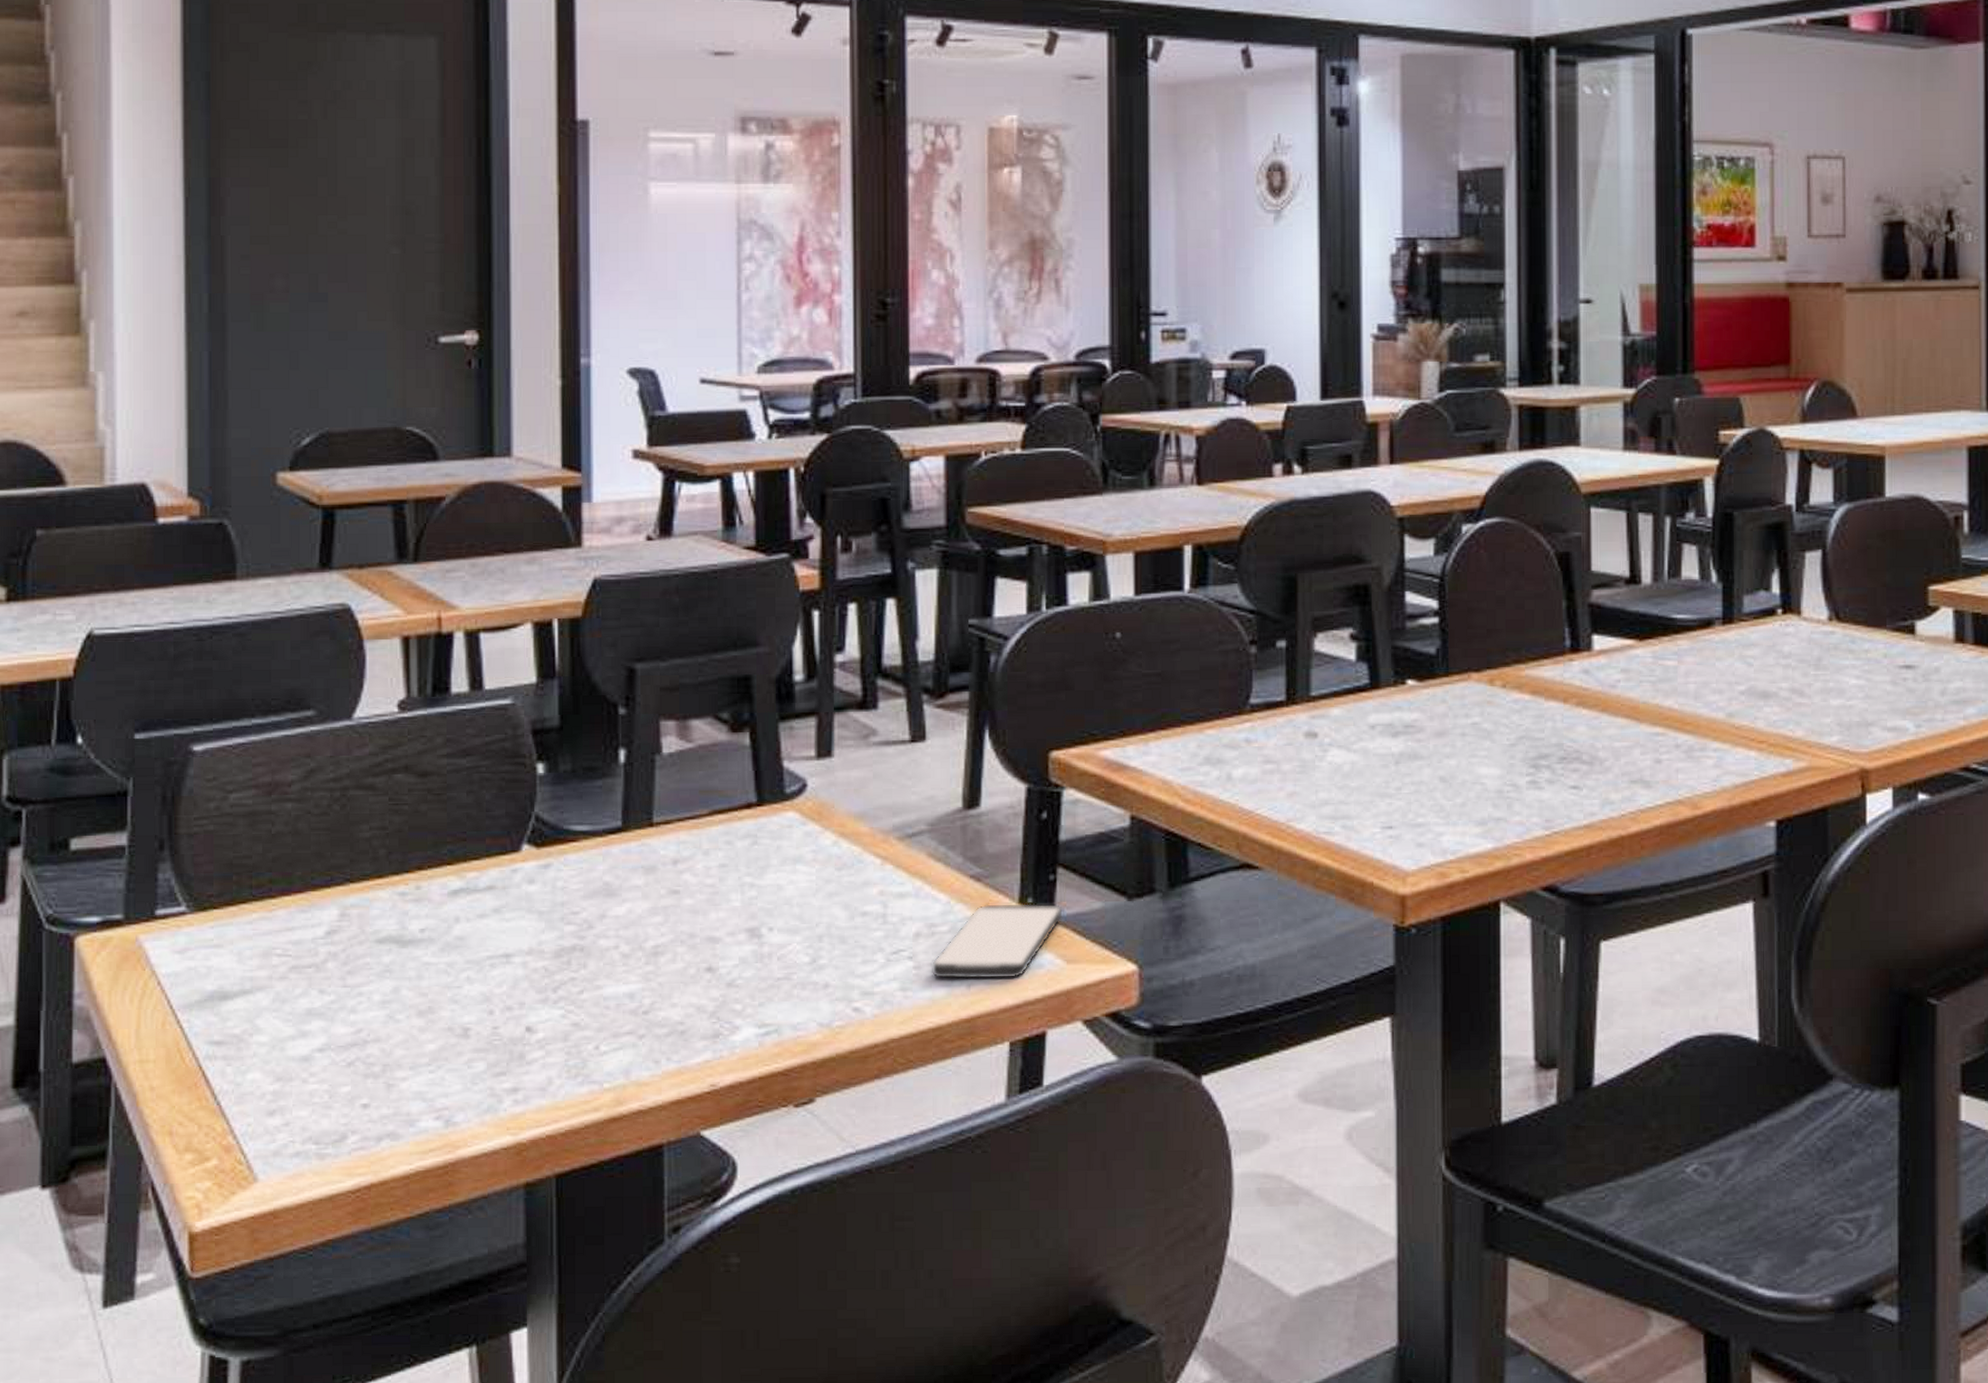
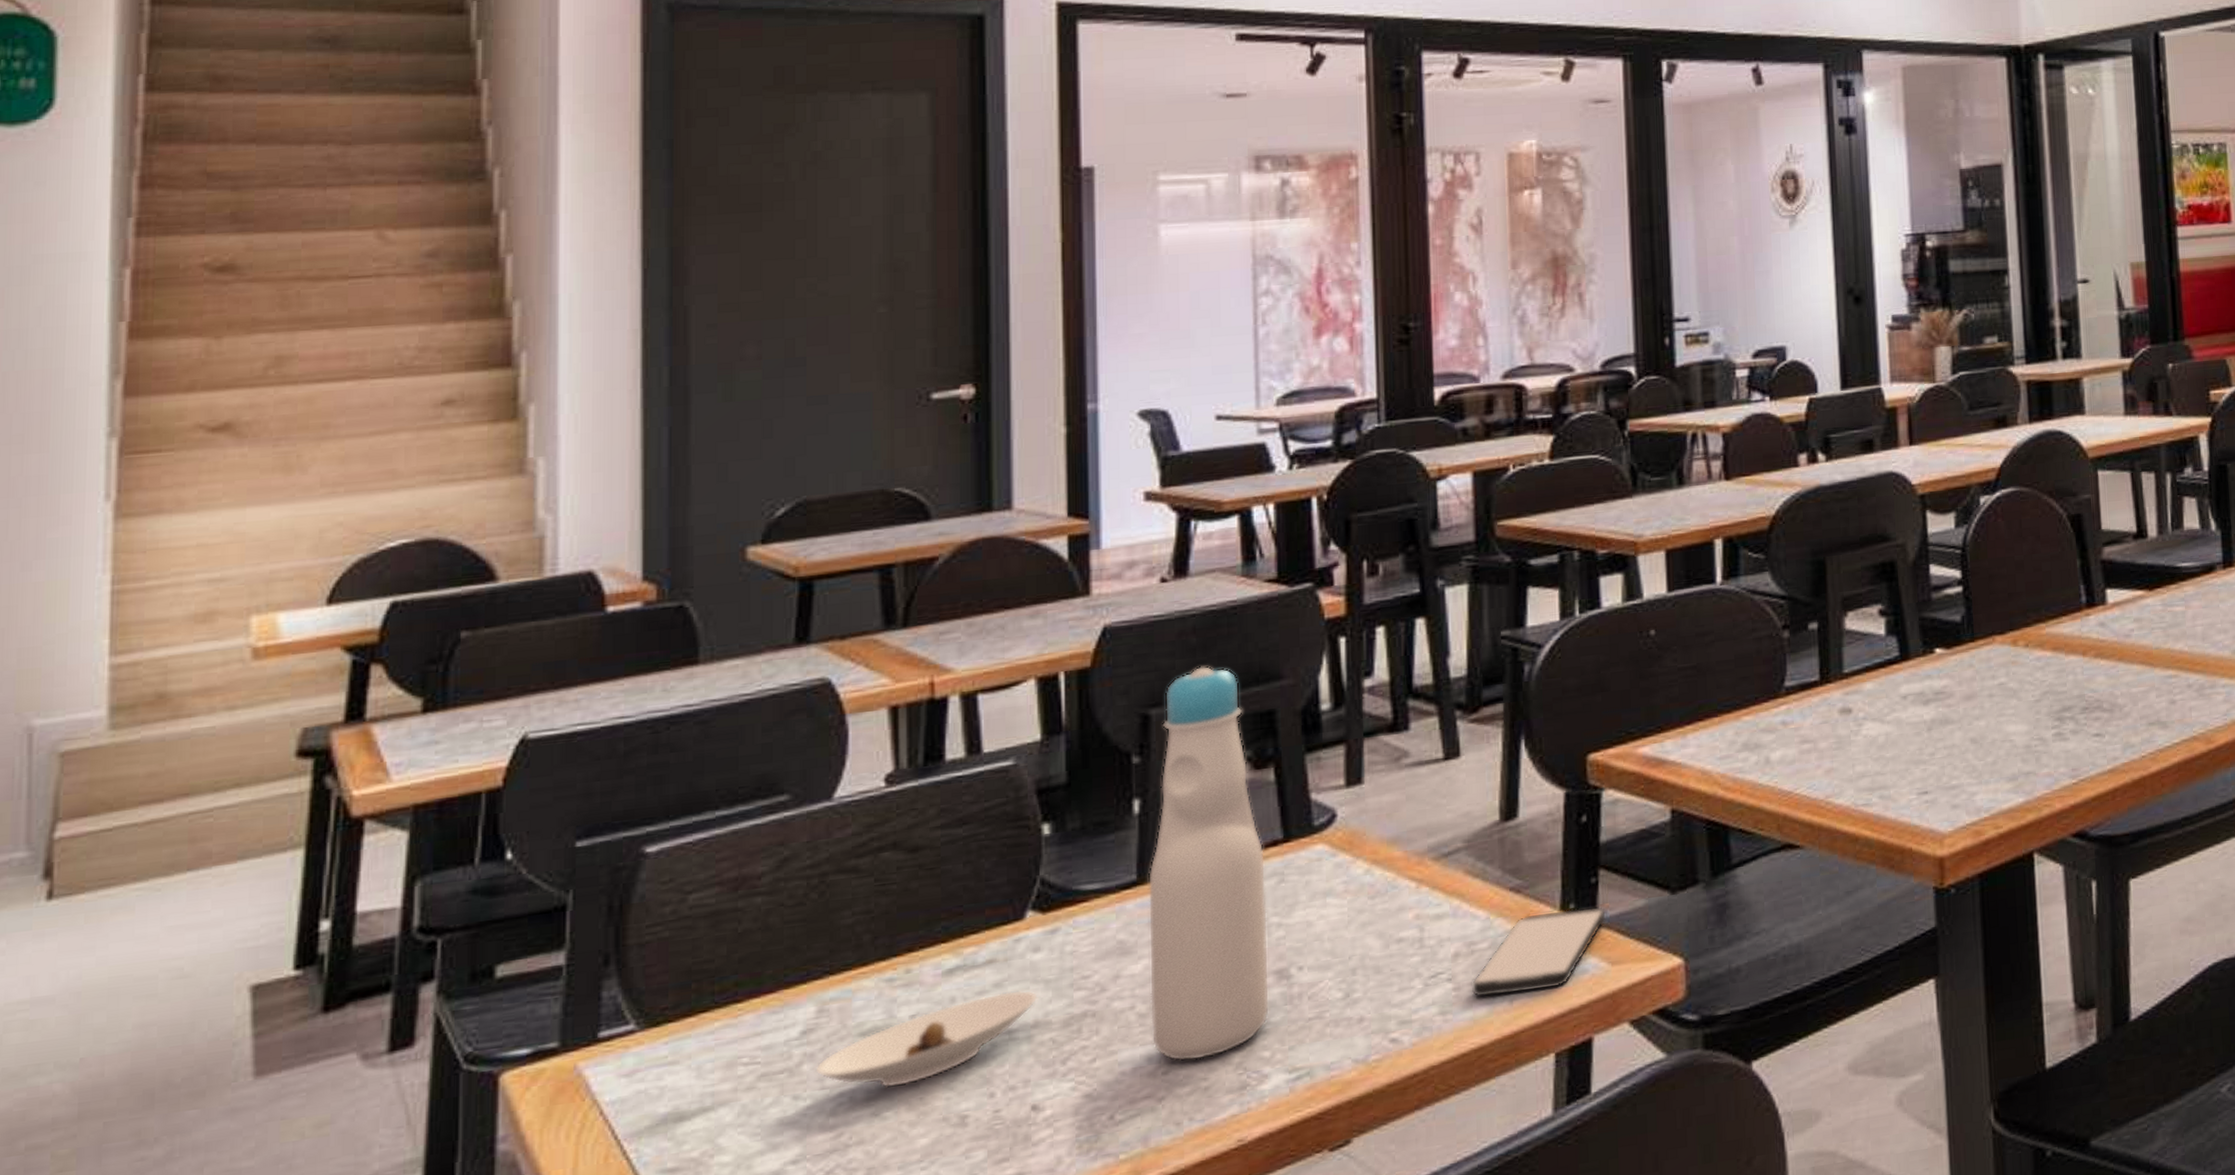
saucer: none [338,918,532,994] -> present [815,990,1038,1088]
bottle: none [631,626,742,1004] -> present [1147,665,1270,1062]

